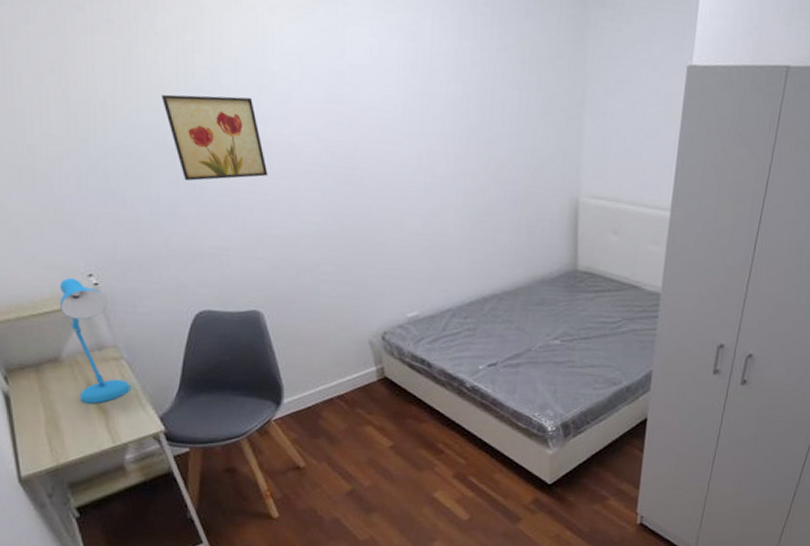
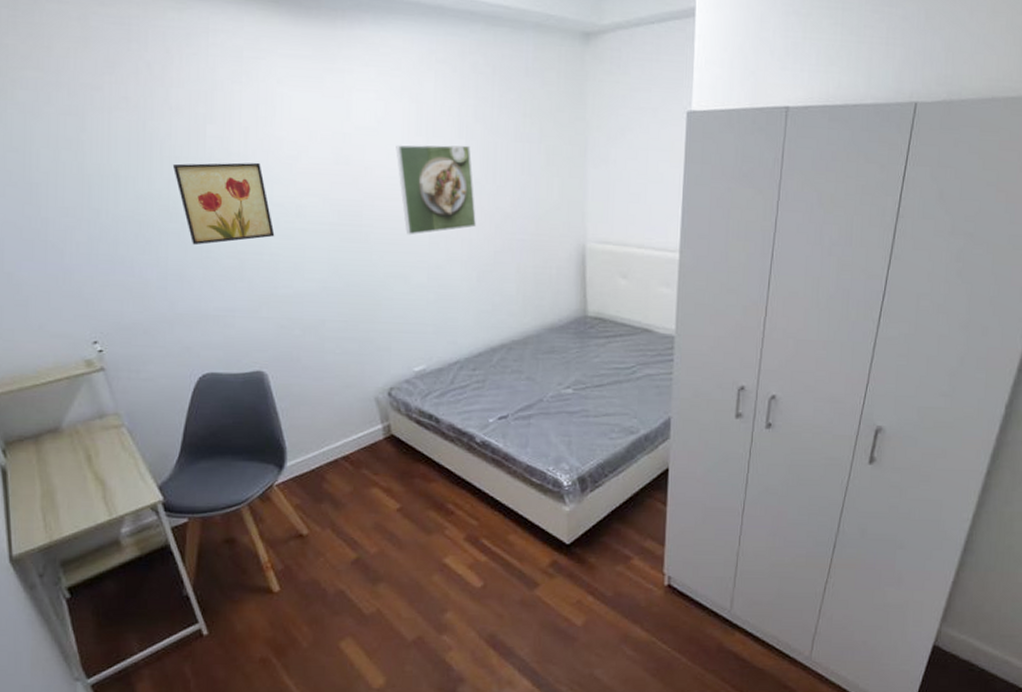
desk lamp: present [59,277,130,404] -> none [63,345,130,475]
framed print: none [391,86,471,181] -> present [396,145,476,235]

